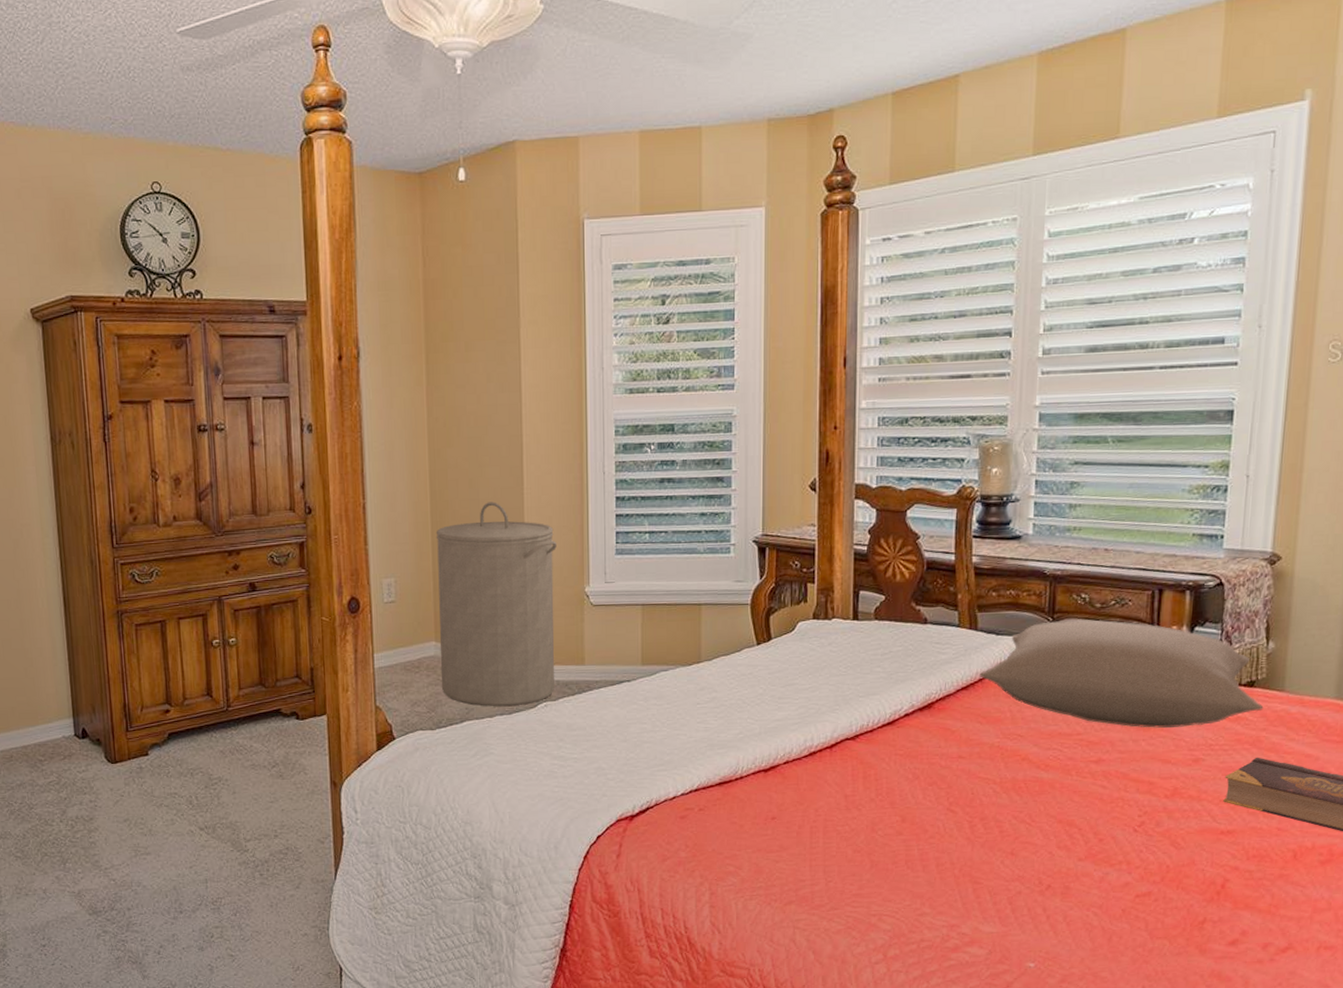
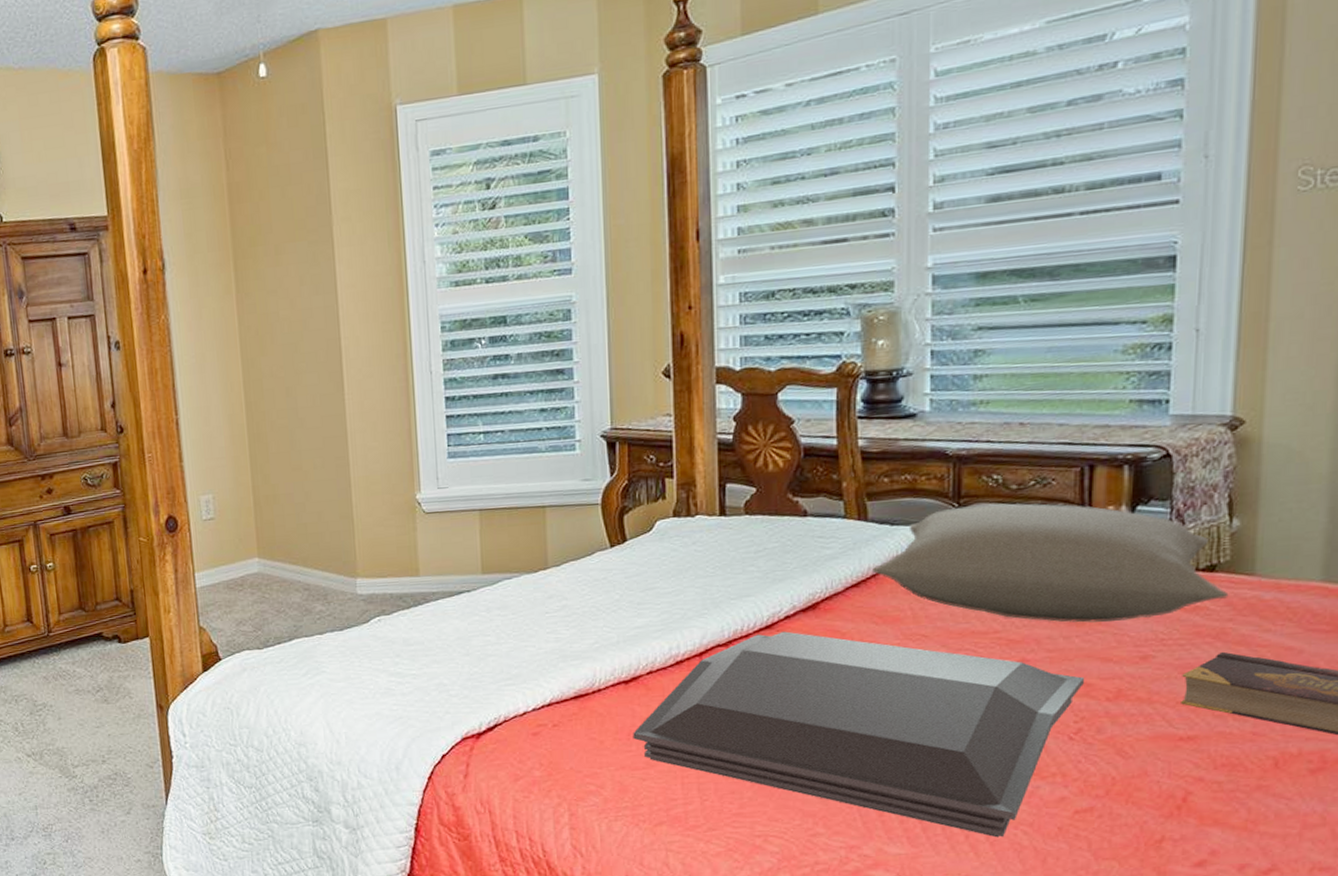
laundry hamper: present [436,502,557,706] -> none [253,409,388,623]
serving tray: none [769,728,1148,918] -> present [633,631,1084,838]

